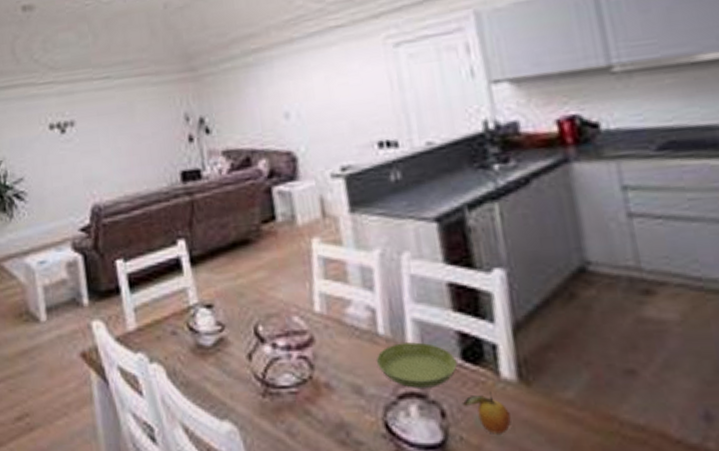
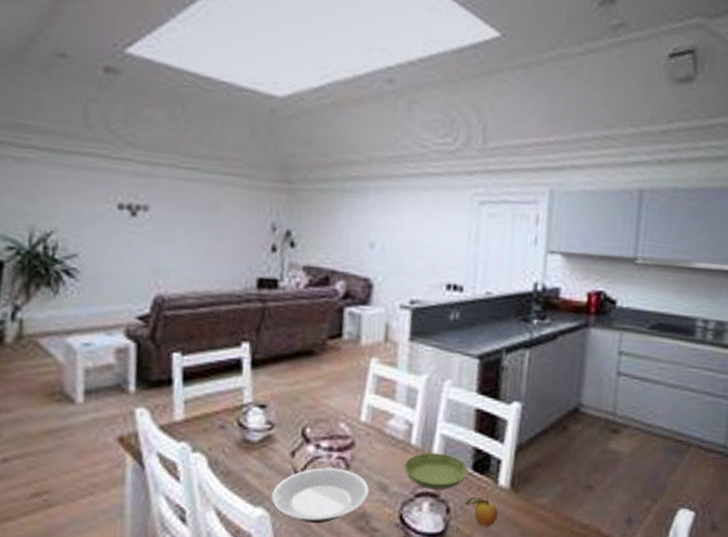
plate: none [236,369,343,438] -> present [272,468,369,524]

